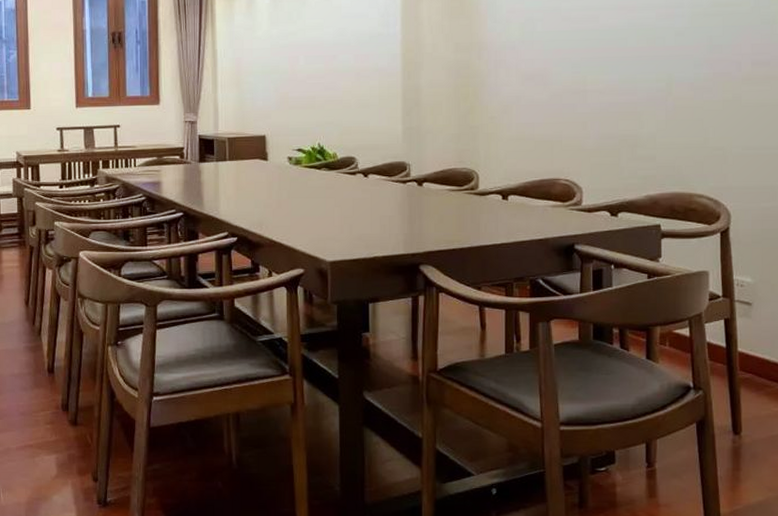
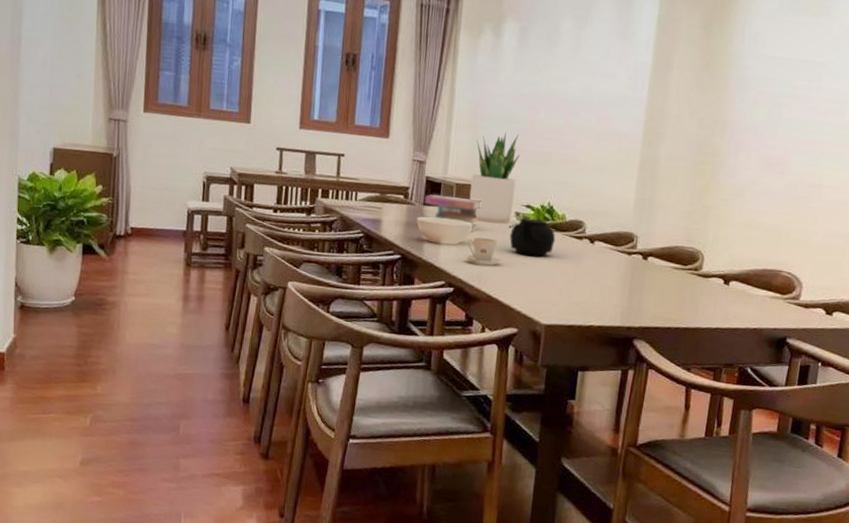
bowl: none [194,172,249,197] -> present [416,216,473,245]
books: none [199,150,254,183] -> present [422,194,482,233]
planter: none [241,83,286,171] -> present [469,132,520,224]
teacup: none [243,185,280,212] -> present [464,237,502,266]
teapot: none [282,161,330,198] -> present [507,218,556,258]

